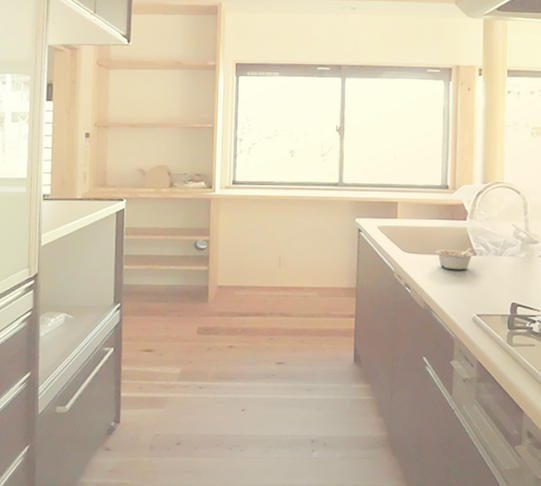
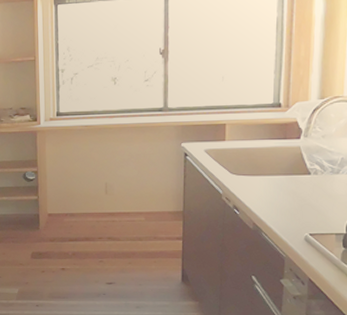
legume: present [436,248,474,270] -> none [266,167,308,190]

